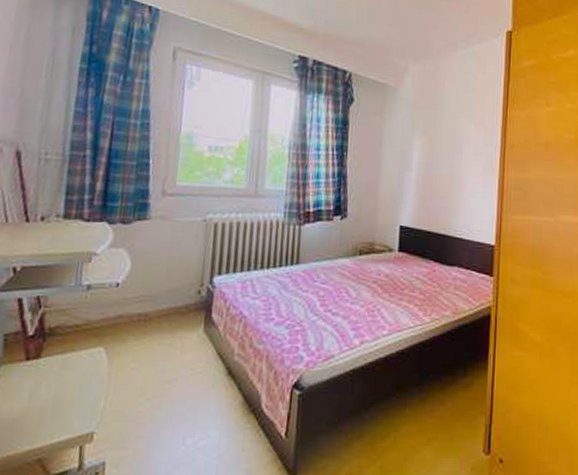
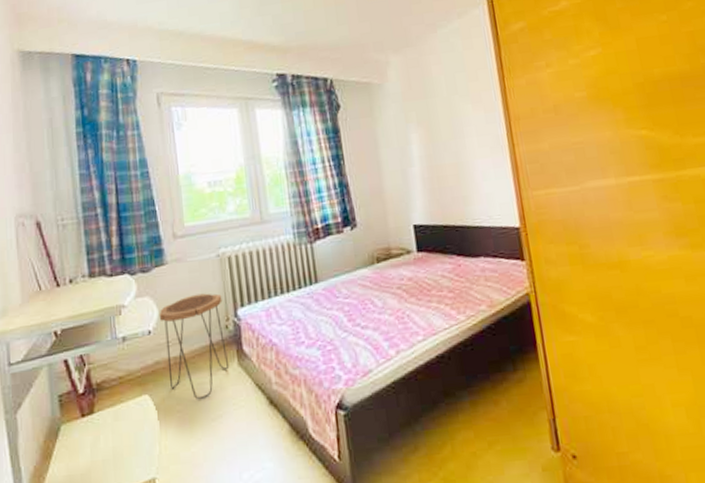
side table: none [129,254,201,360] -> present [159,293,230,400]

